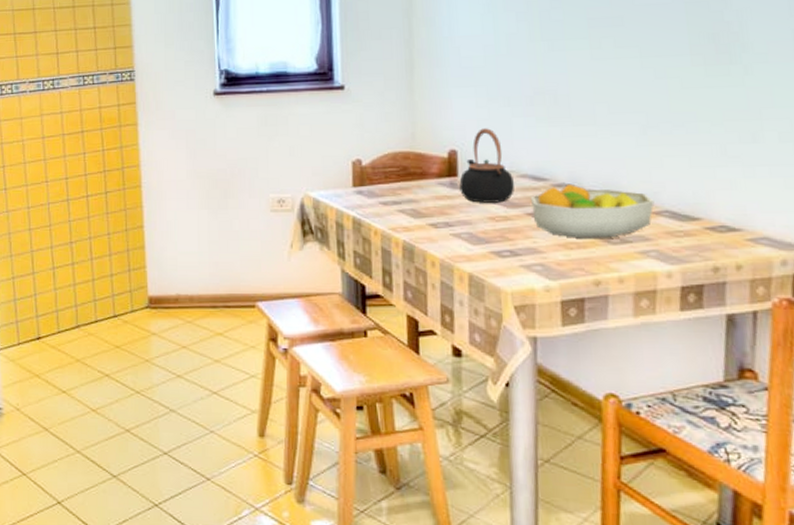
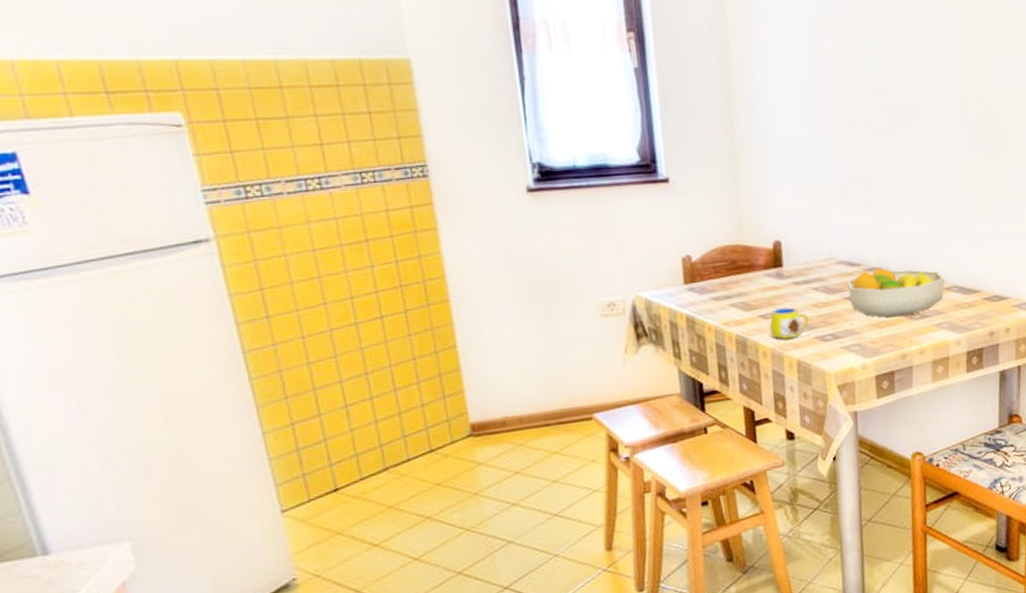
mug: none [439,218,485,252] -> present [769,307,810,339]
teapot: present [459,128,514,203] -> none [784,218,833,291]

